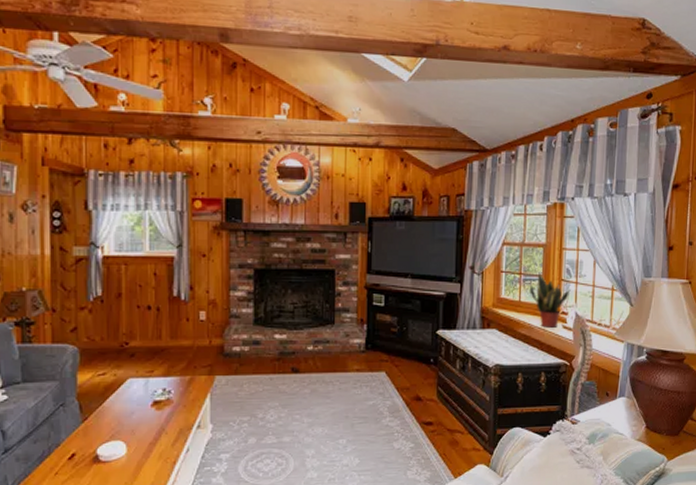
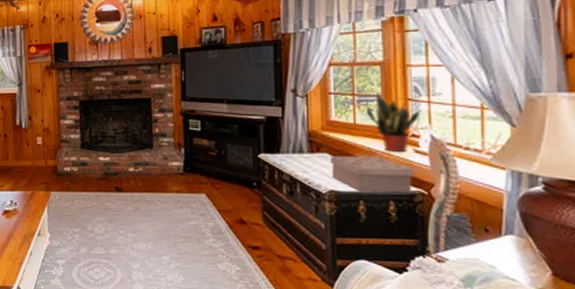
decorative box: none [498,332,562,365] -> present [330,156,415,193]

